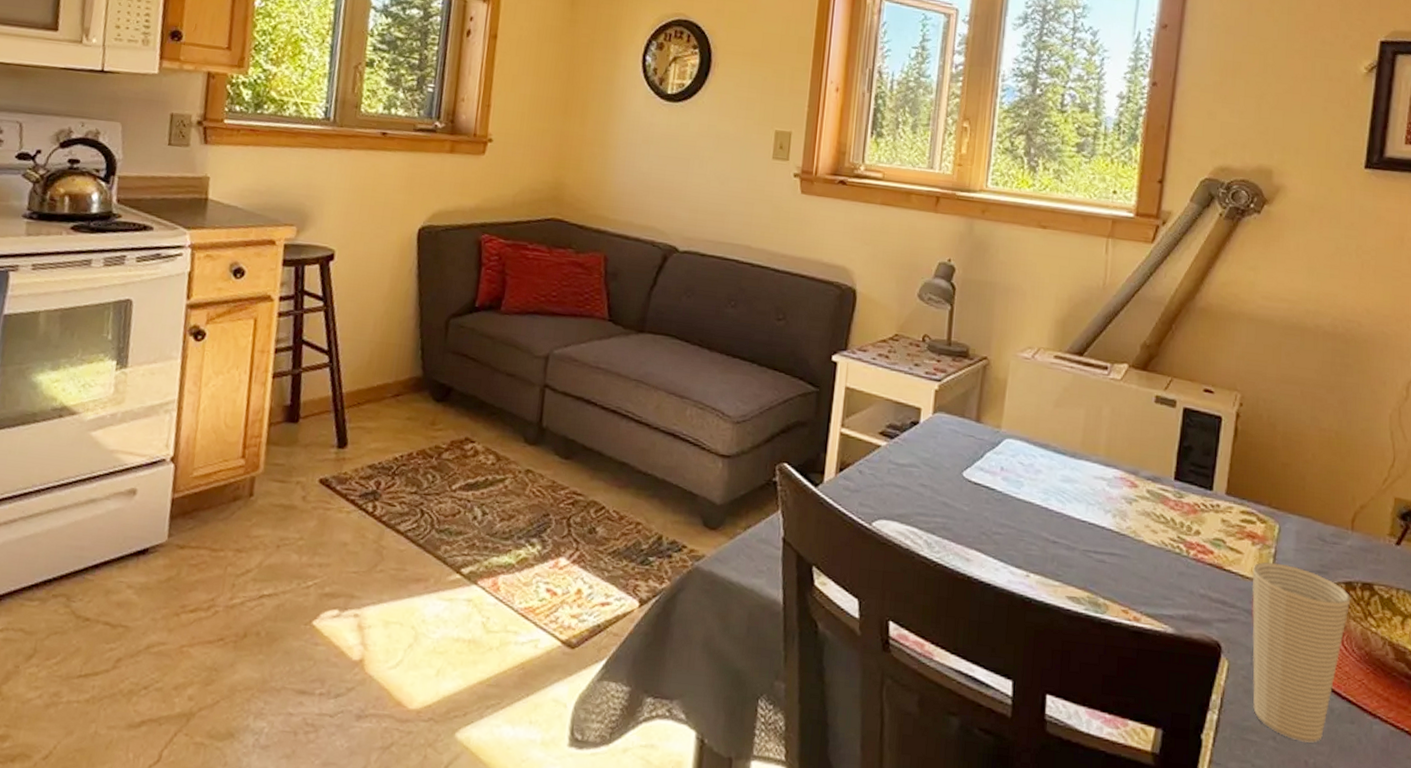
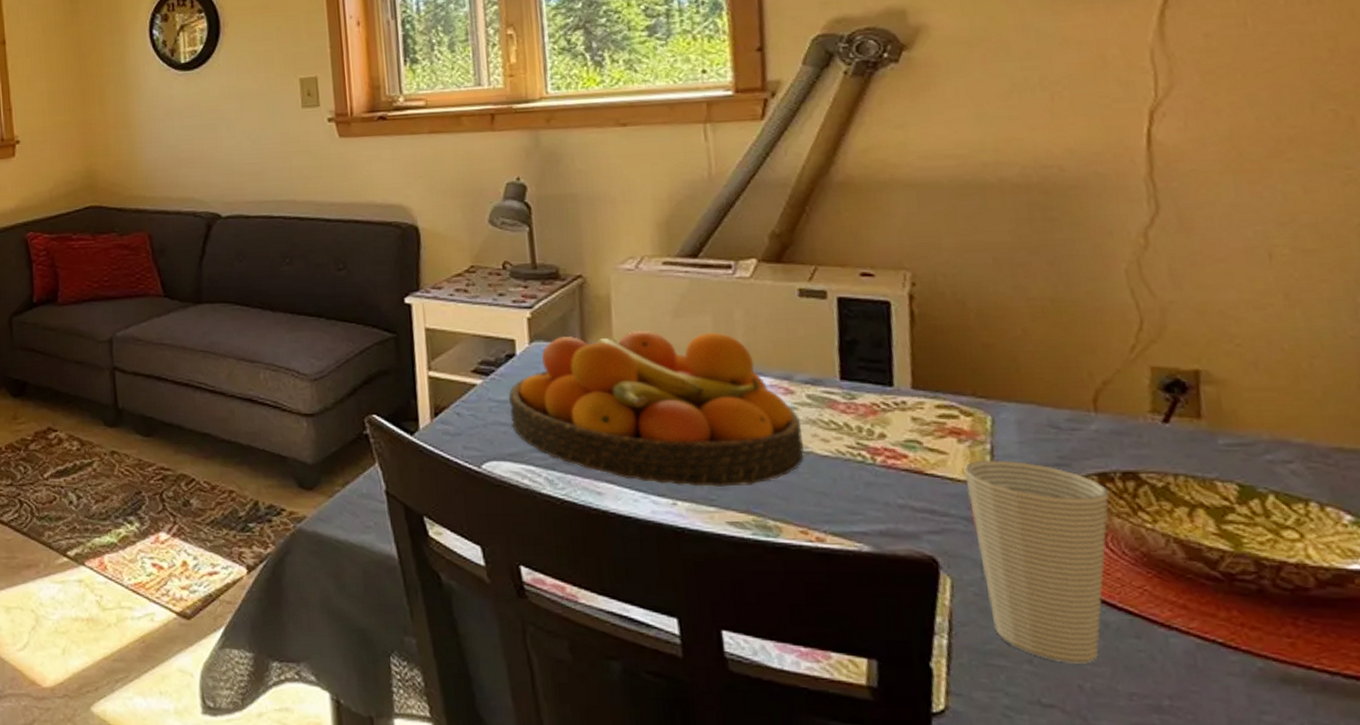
fruit bowl: none [905,411,1139,566] -> present [508,331,805,488]

